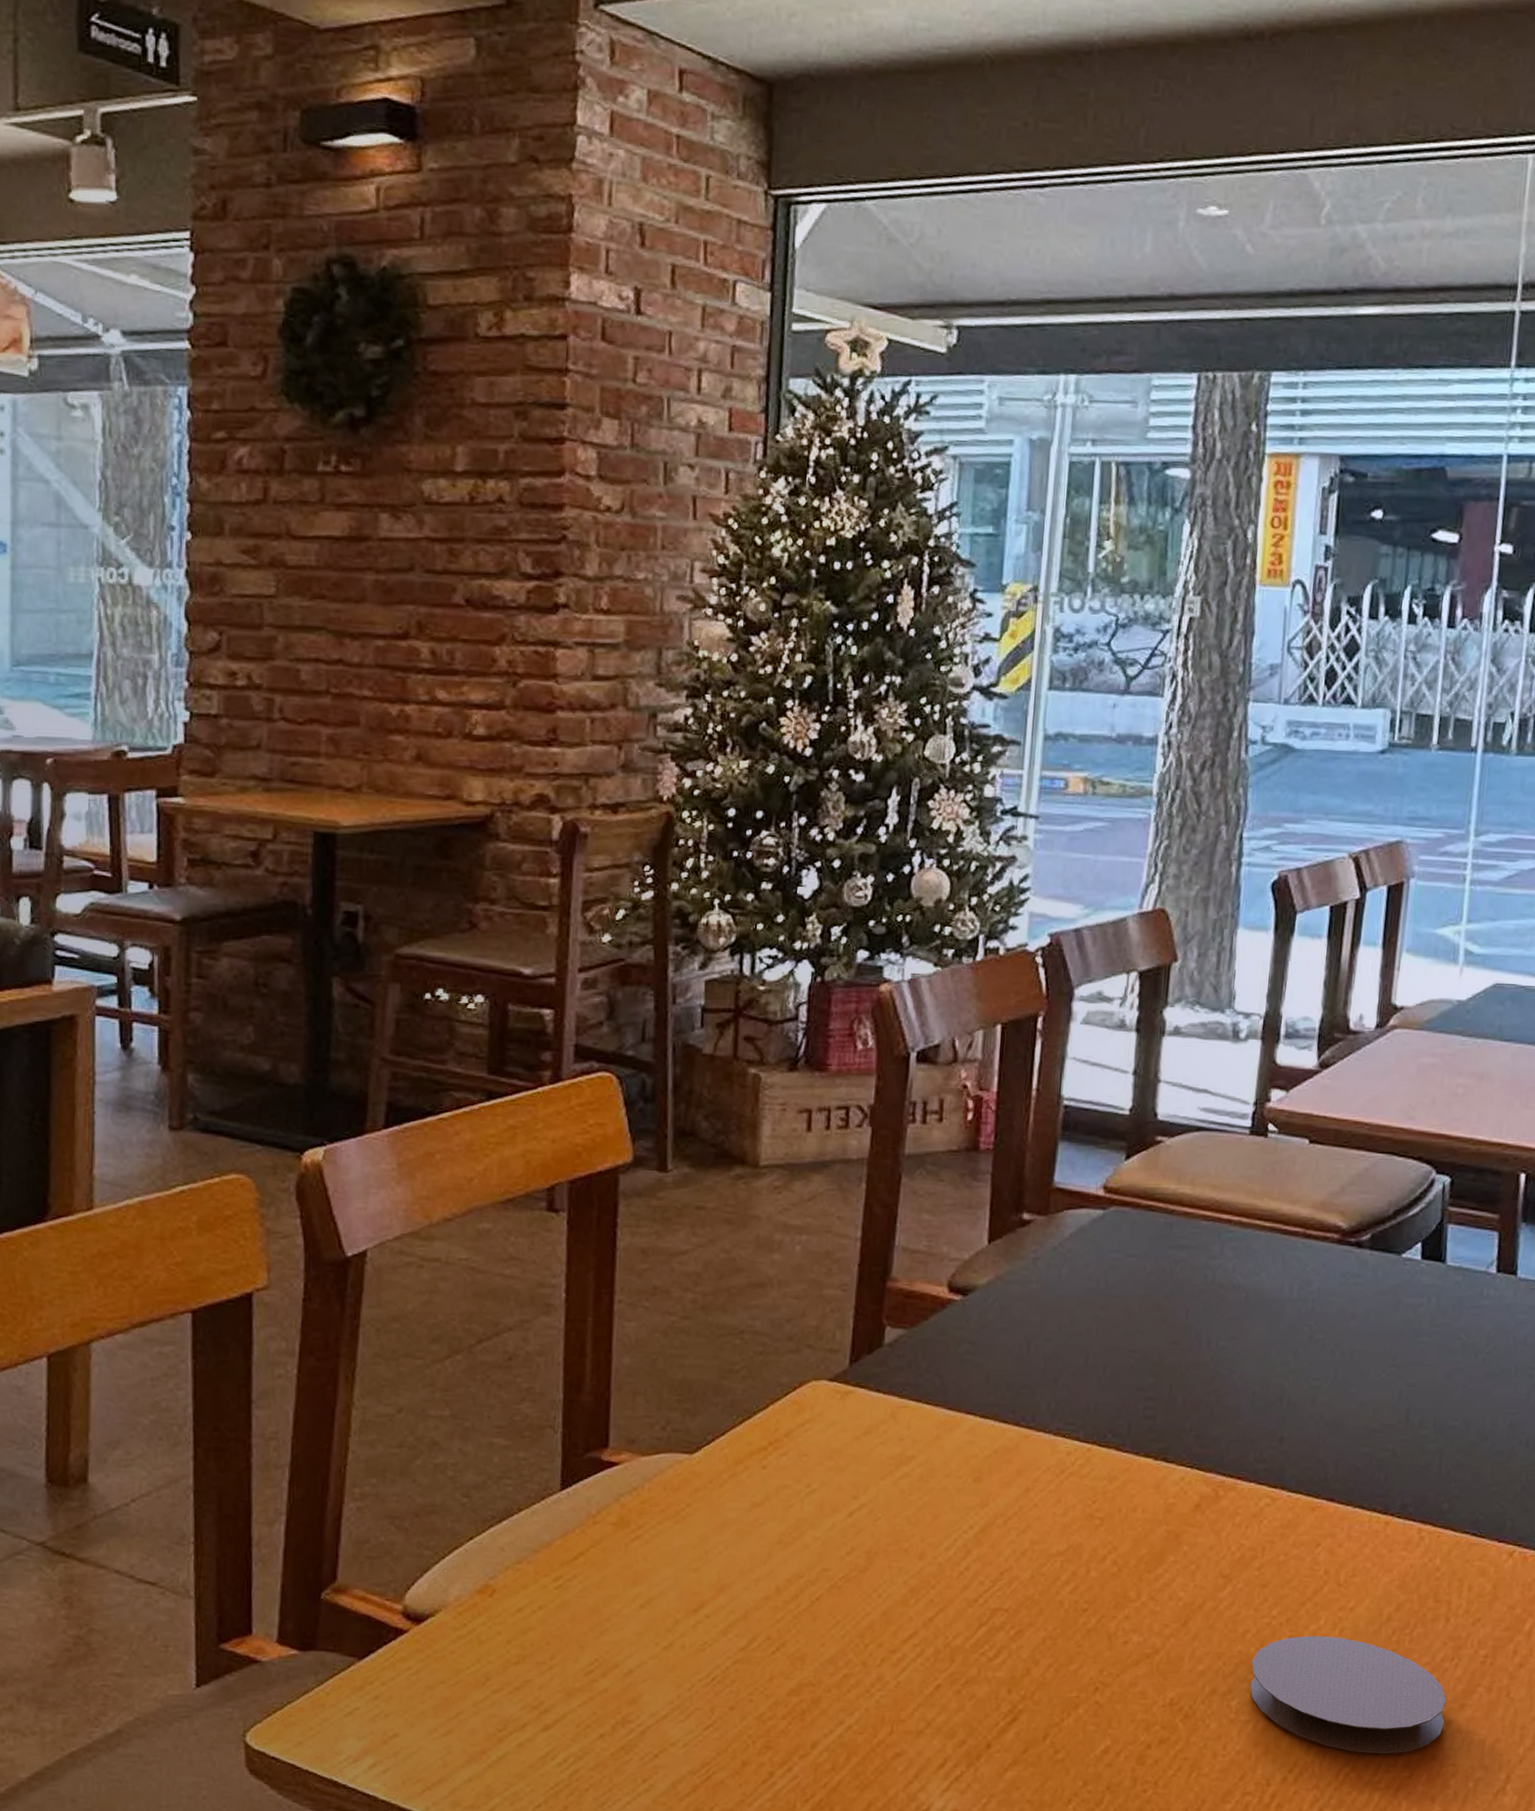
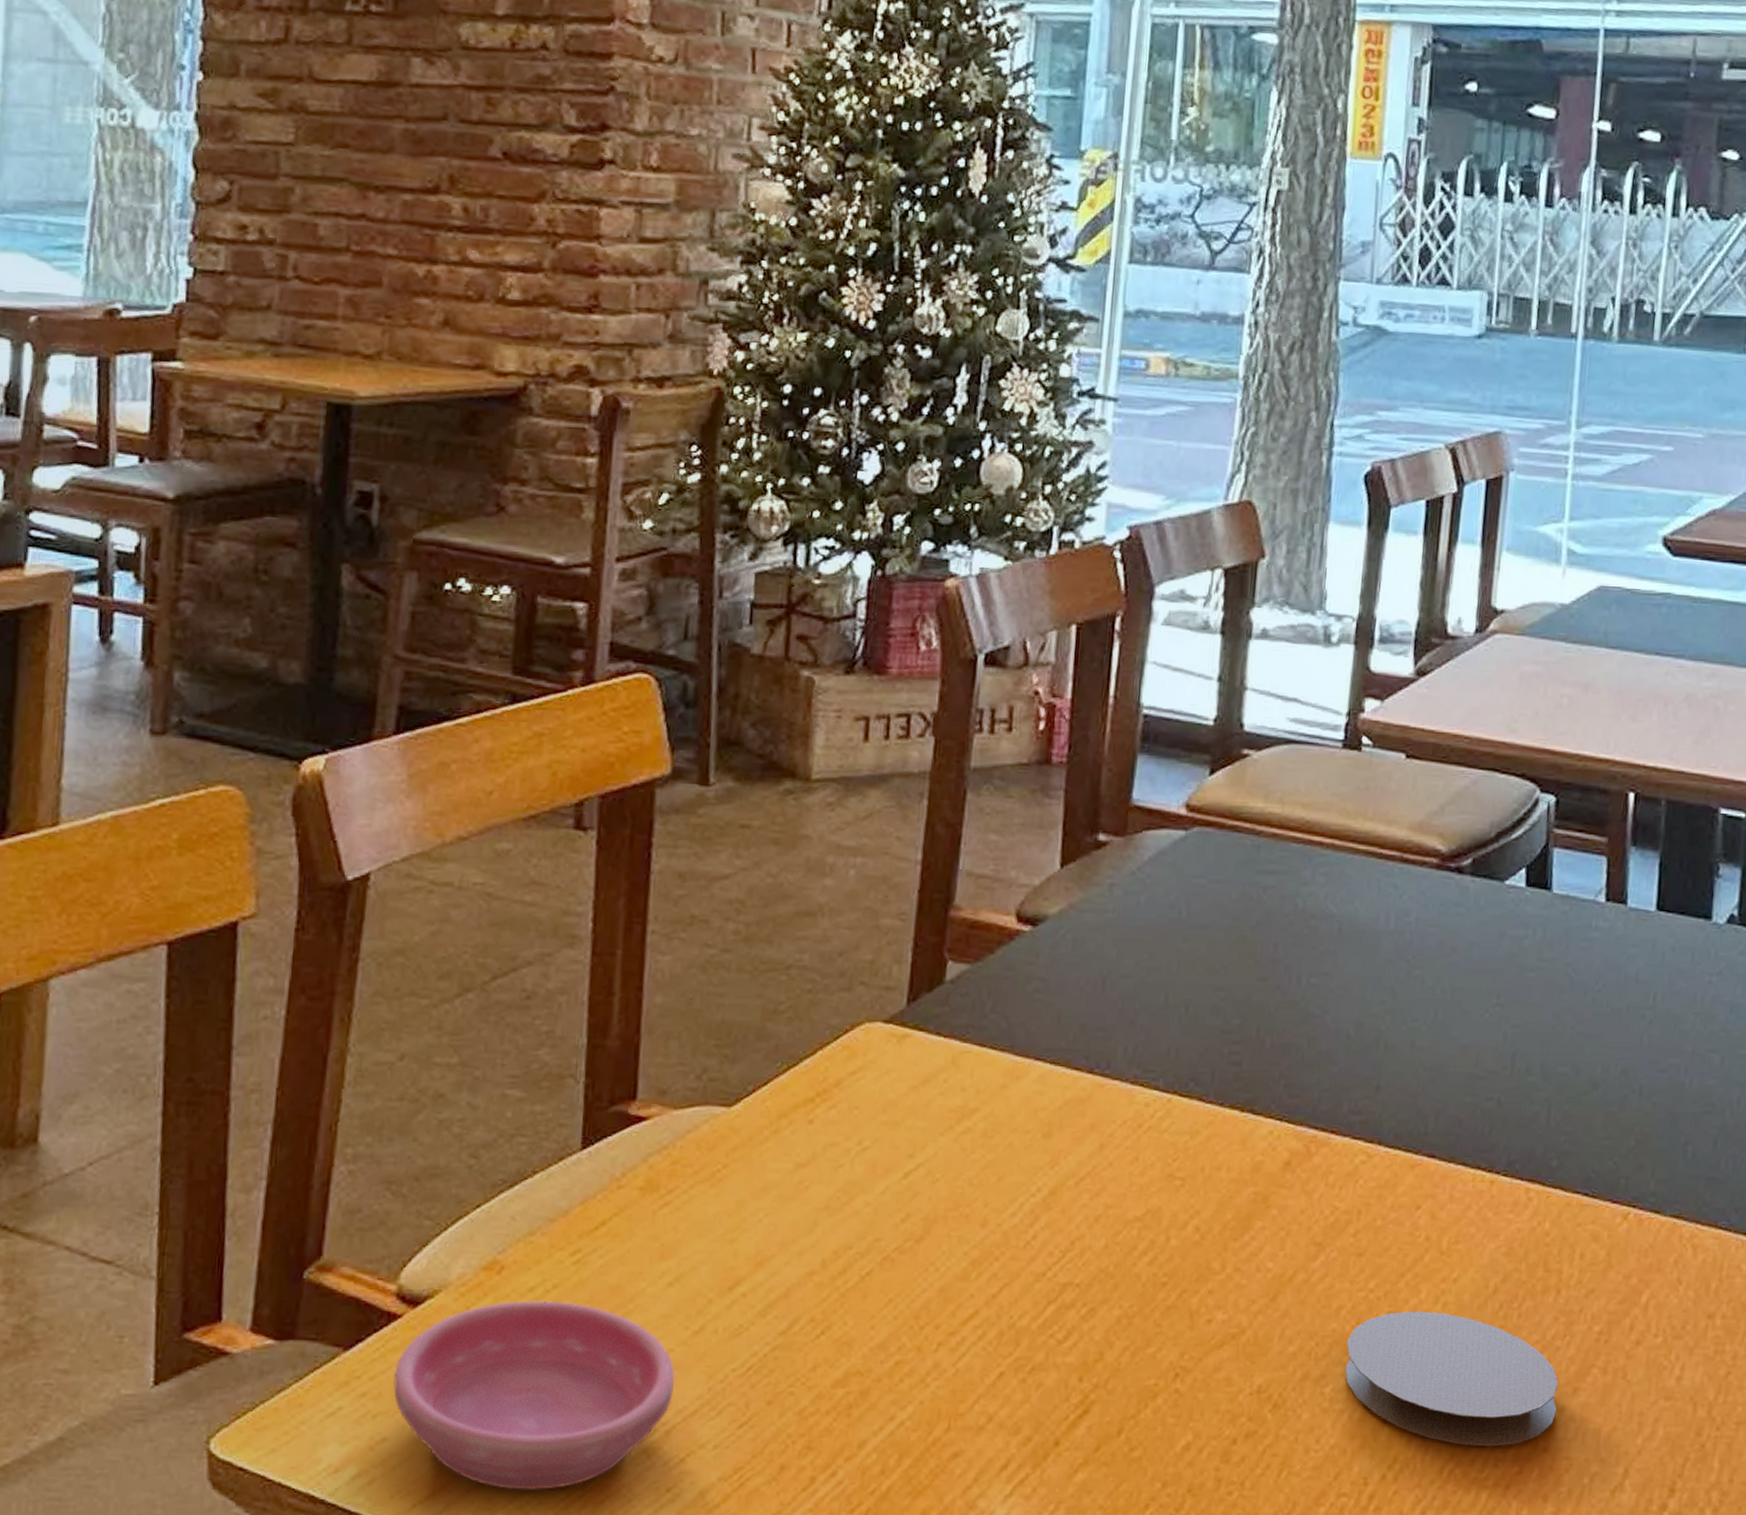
saucer: none [402,1619,647,1779] -> present [393,1301,675,1490]

